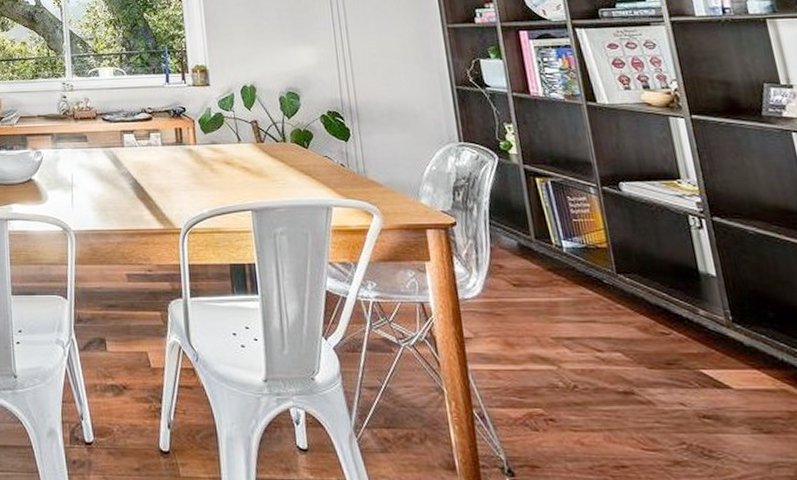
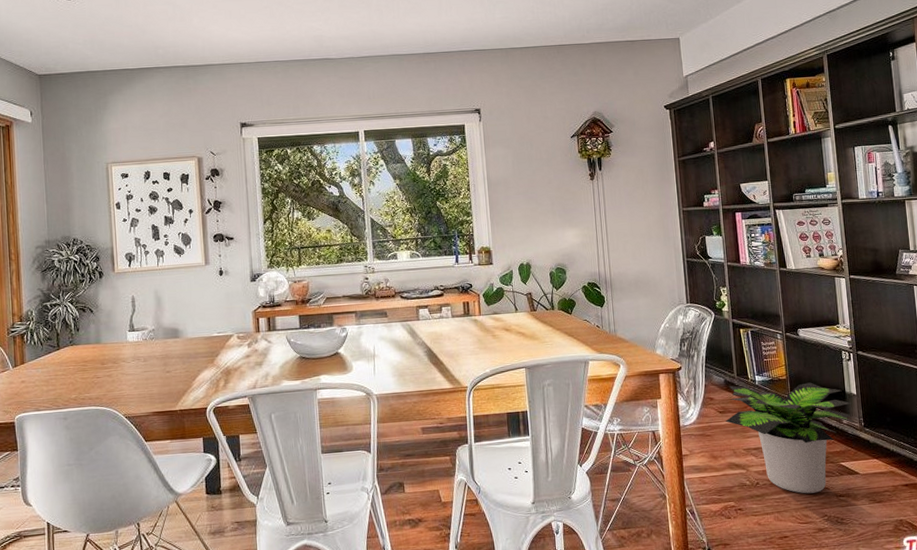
potted plant: none [522,251,716,409] -> present [725,382,854,494]

